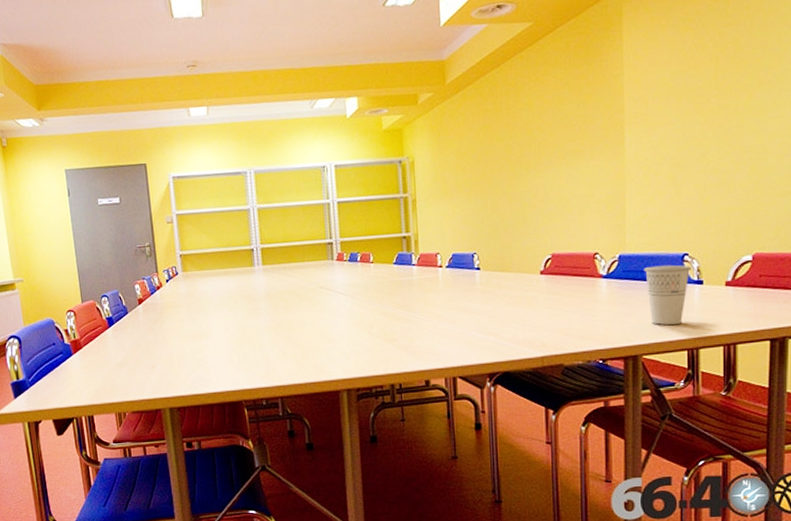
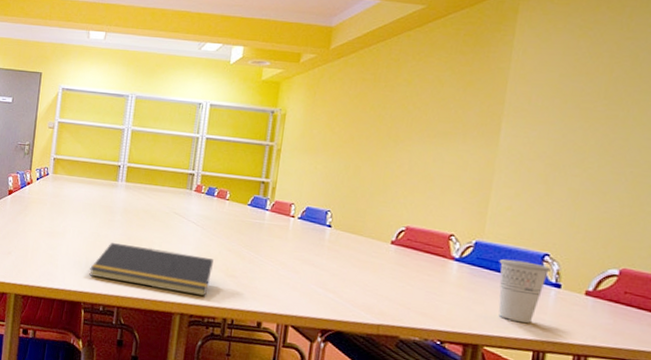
notepad: none [244,326,370,372] -> present [89,243,214,297]

